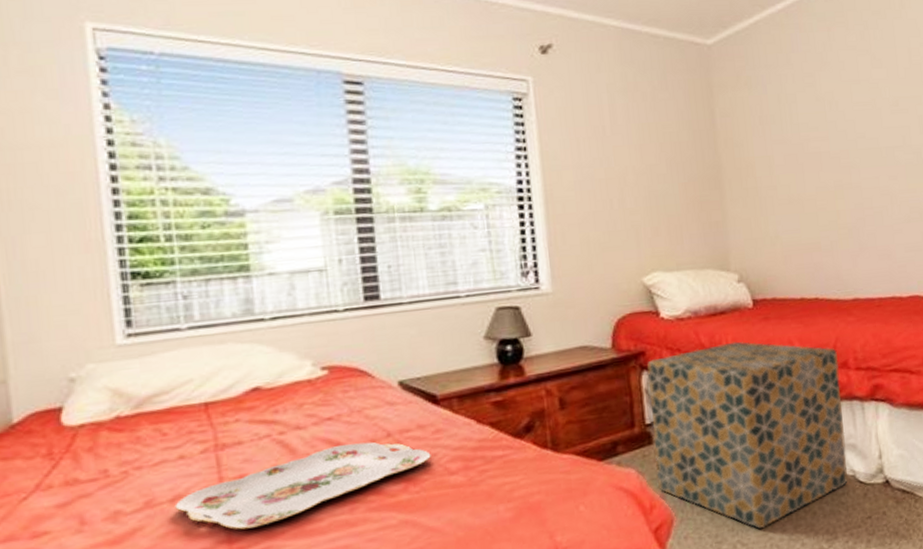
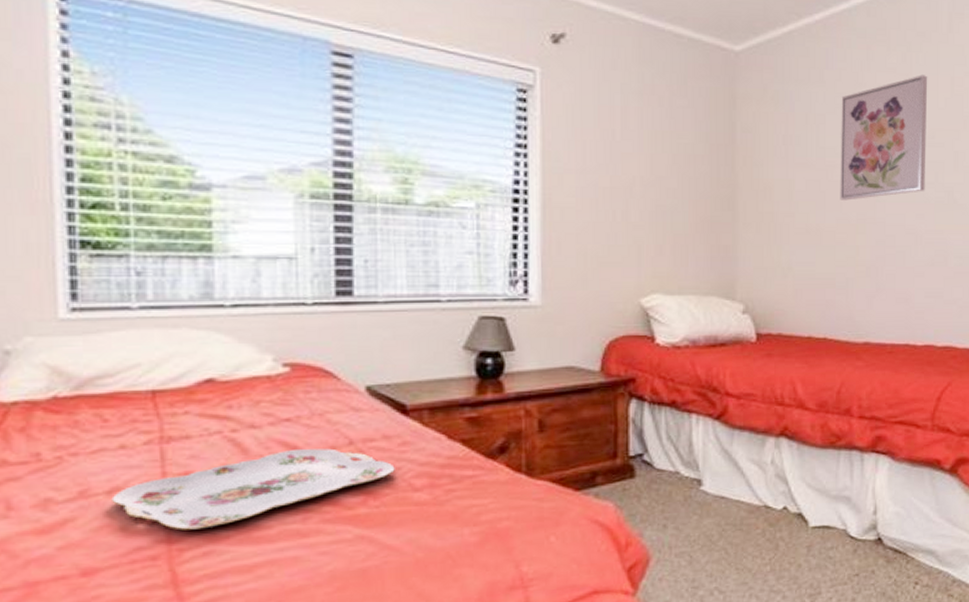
storage ottoman: present [647,341,848,529] -> none [635,376,842,577]
wall art: none [809,49,895,170] -> present [840,75,928,201]

